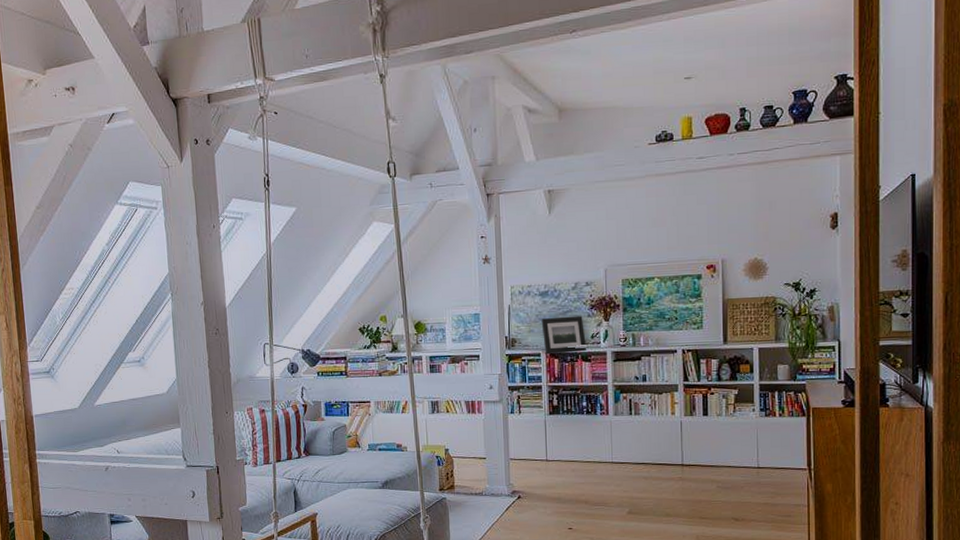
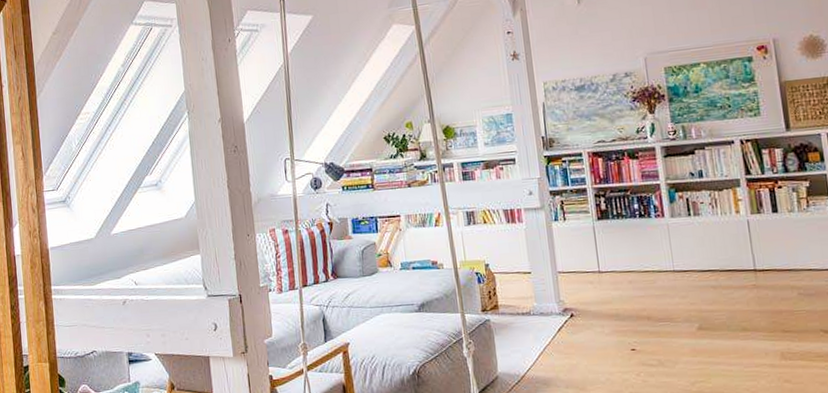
picture frame: present [541,316,586,354] -> none [579,109,632,153]

